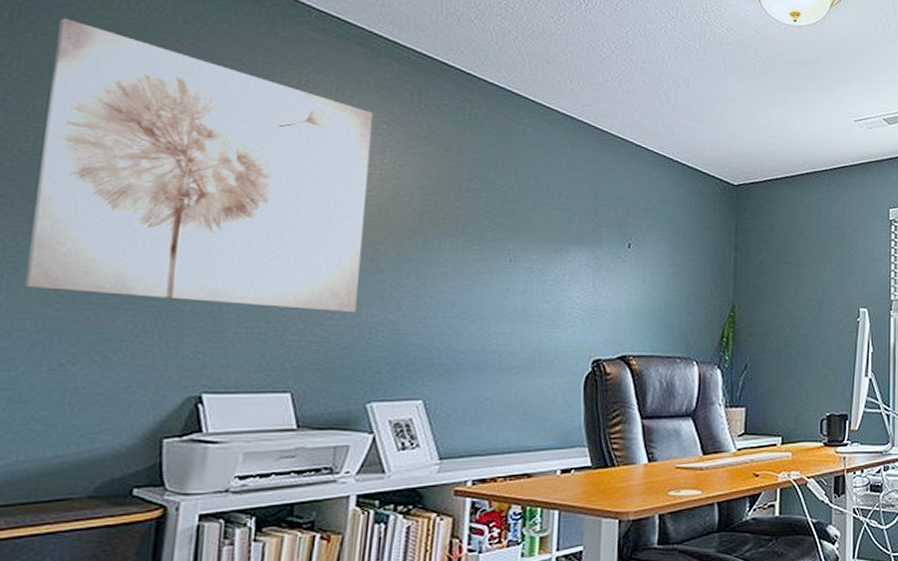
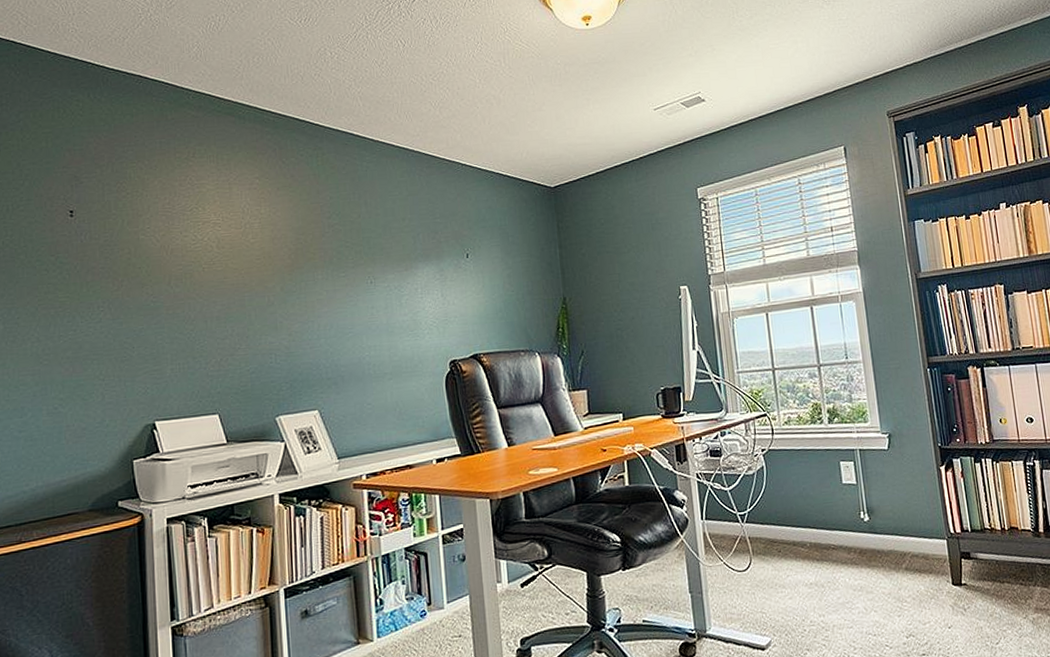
wall art: present [25,17,372,313] -> none [14,132,257,351]

